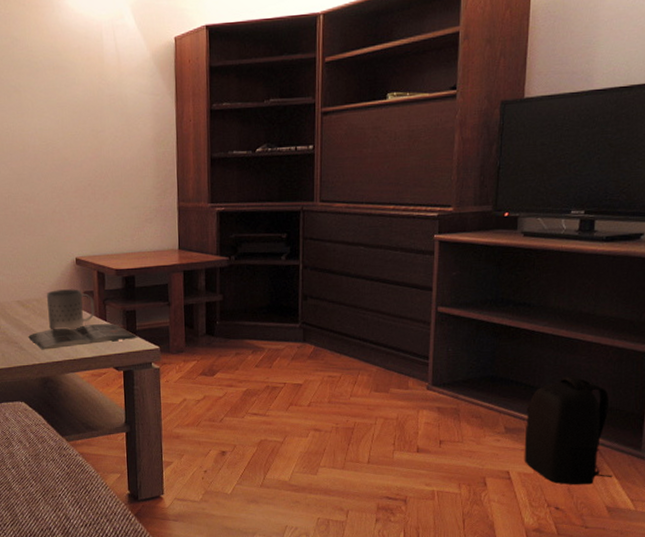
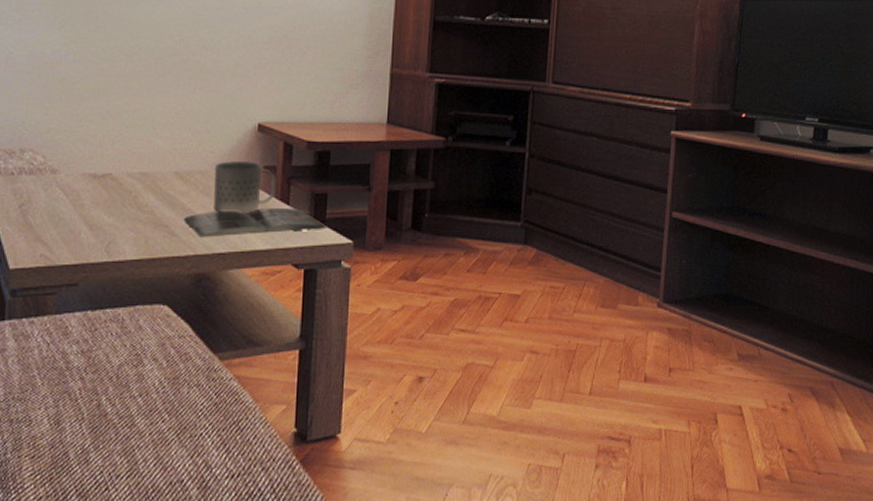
backpack: present [524,375,613,485] -> none [757,296,845,423]

